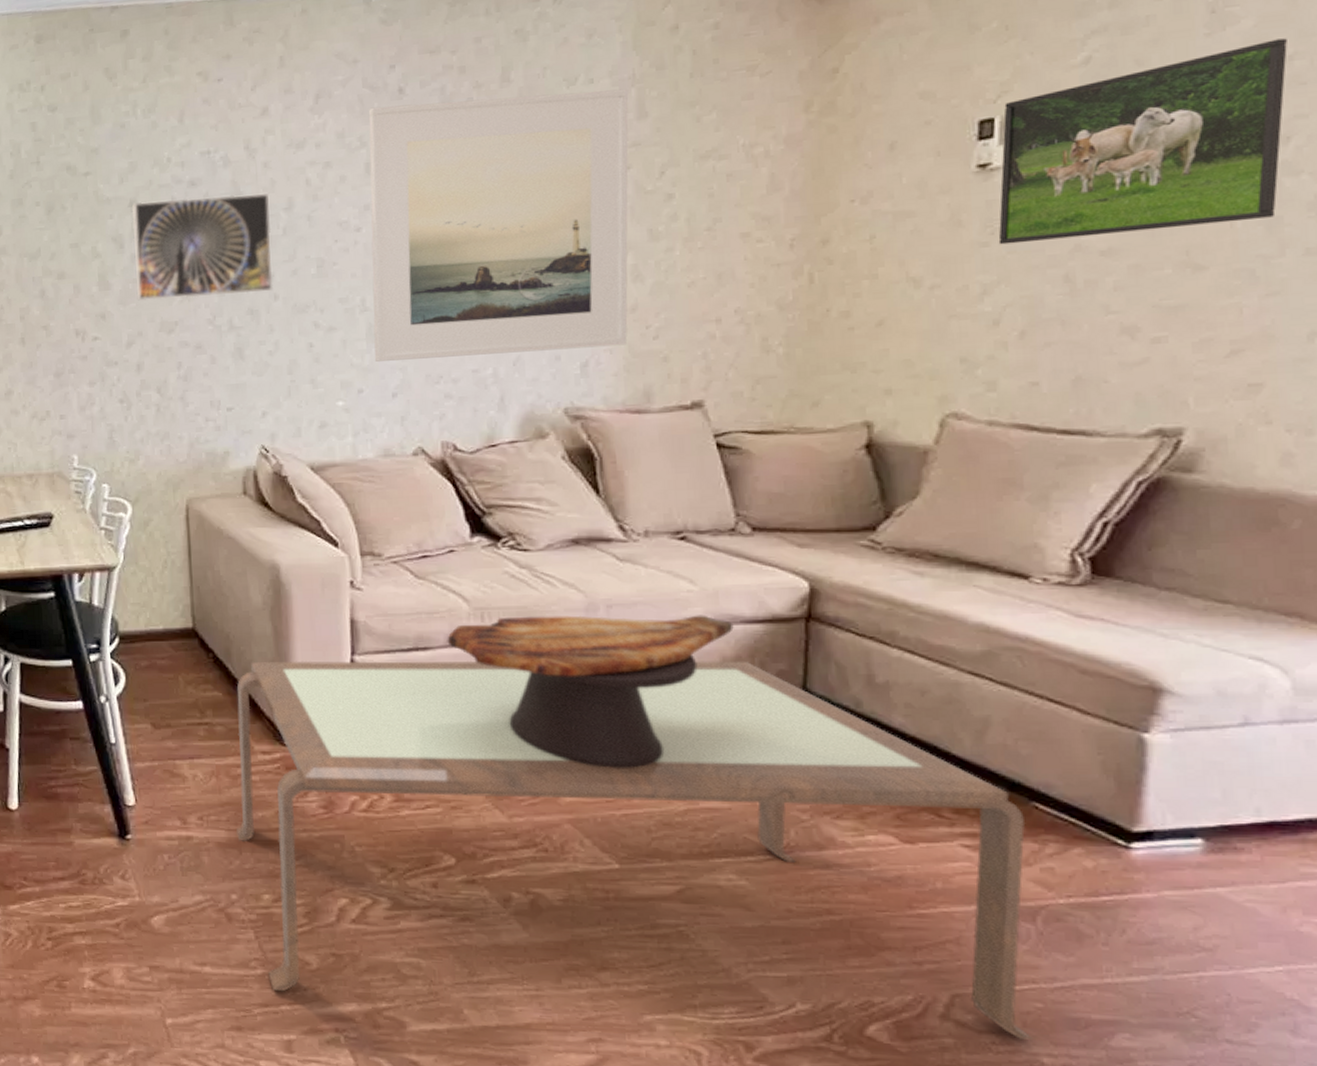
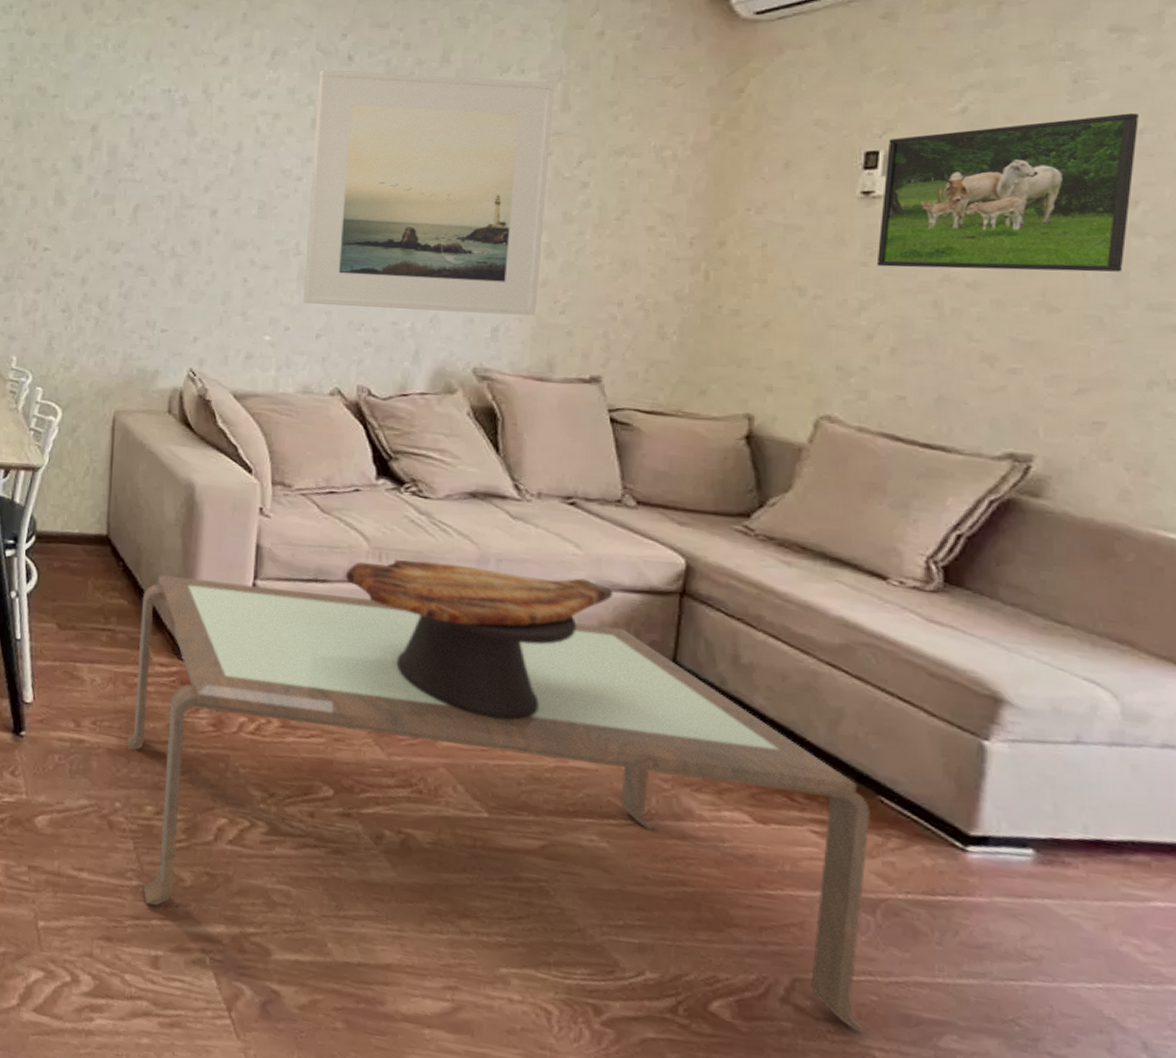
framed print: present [132,193,274,301] -> none [88,127,221,226]

